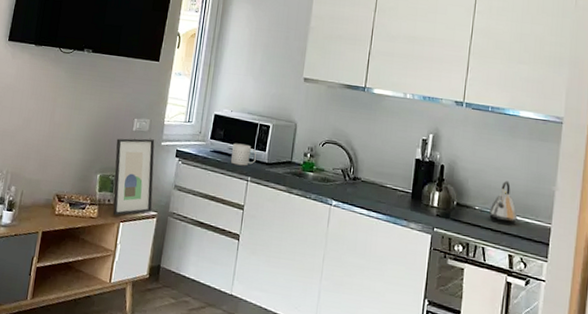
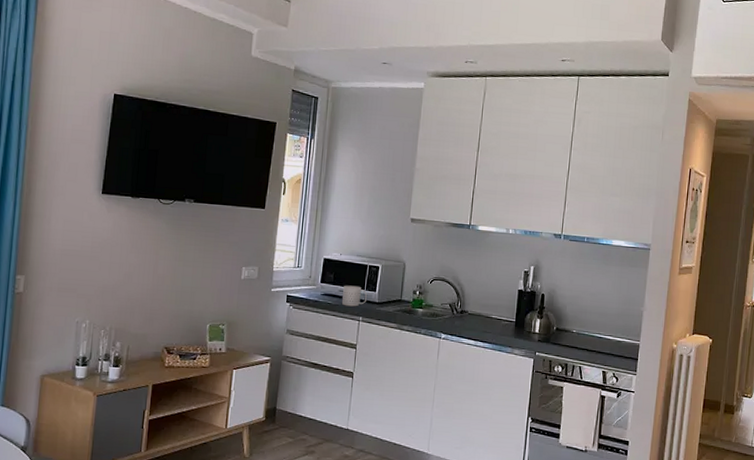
picture frame: present [112,138,155,216] -> none [224,285,265,363]
kettle: present [488,180,518,226] -> none [584,304,610,345]

